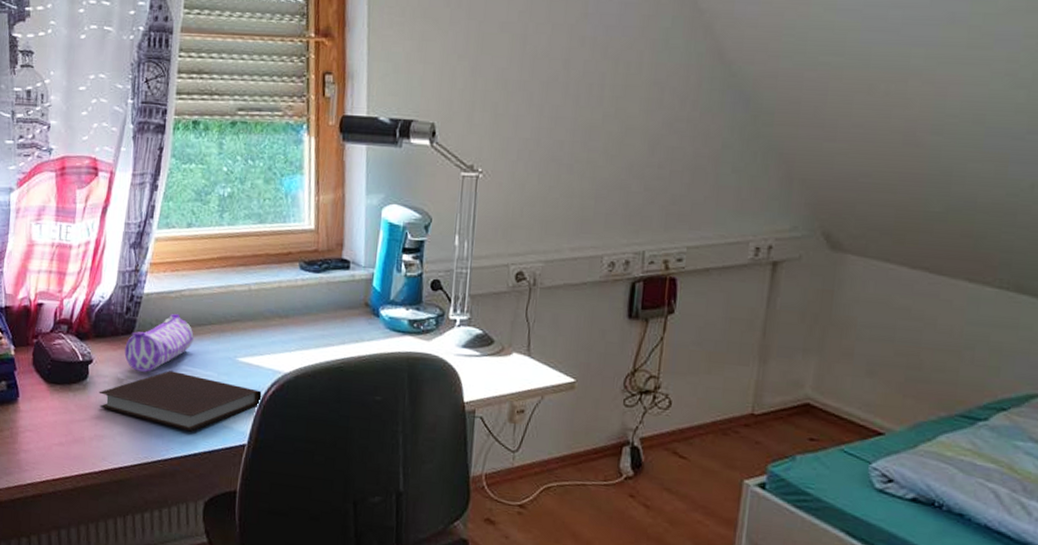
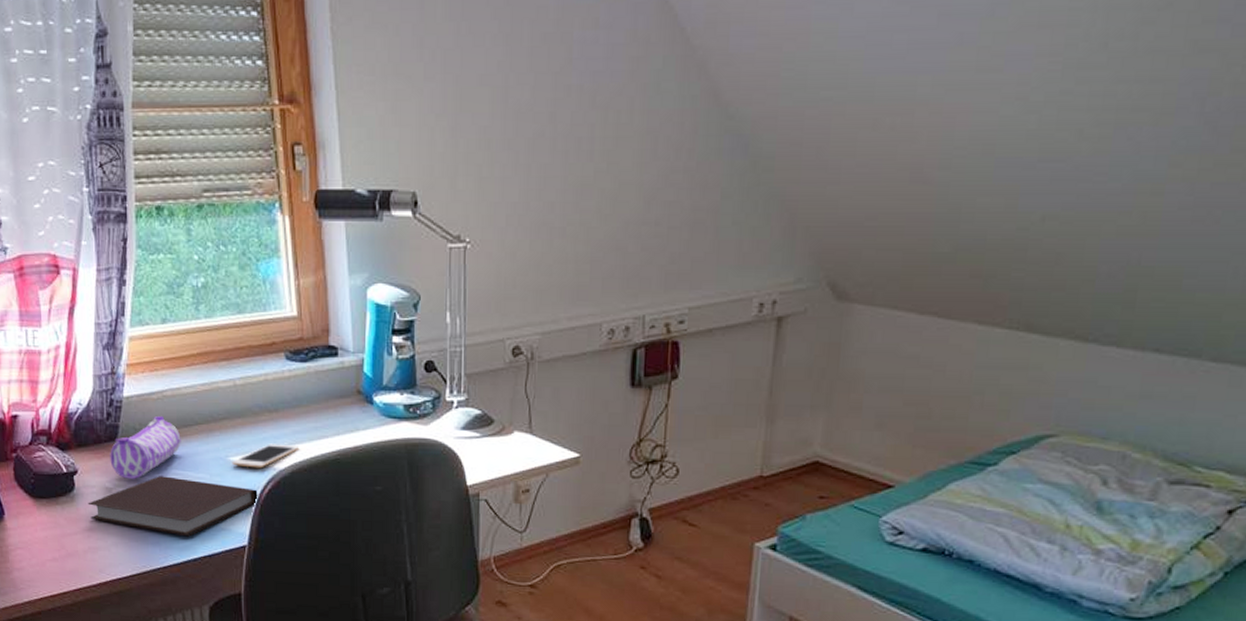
cell phone: none [240,348,306,371] -> present [232,444,300,469]

